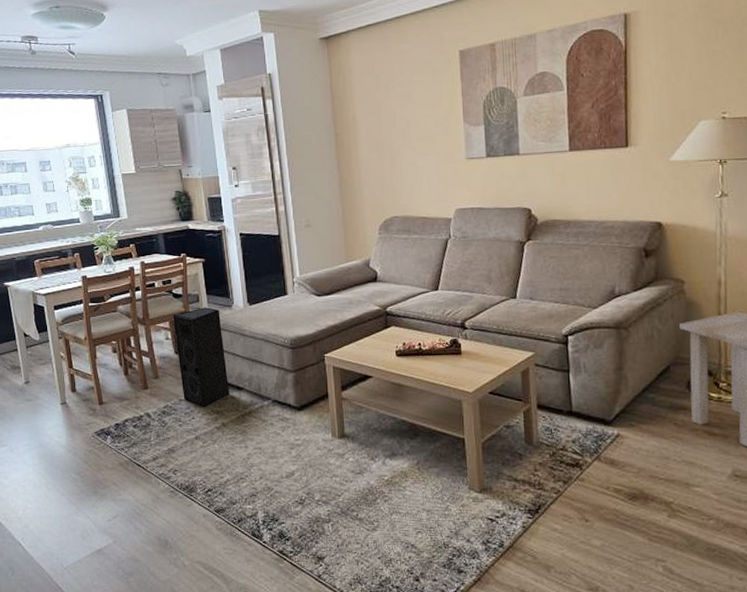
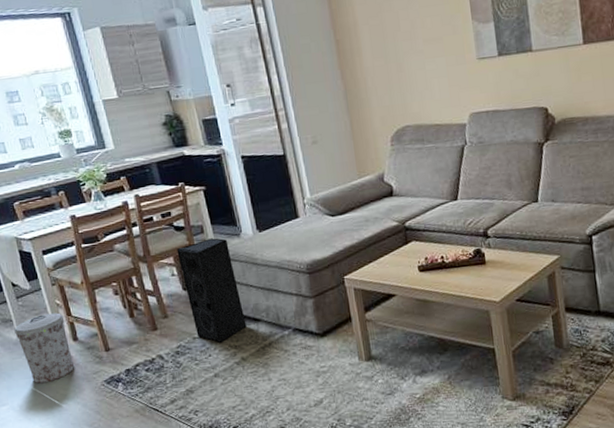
trash can: none [21,364,70,429] -> present [14,312,75,384]

